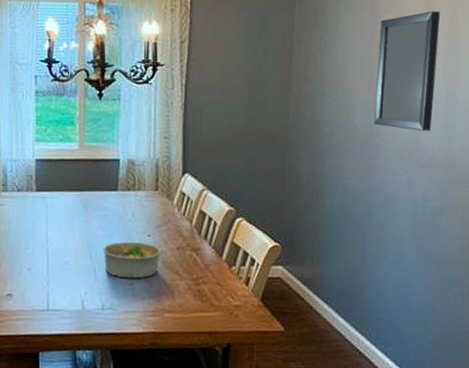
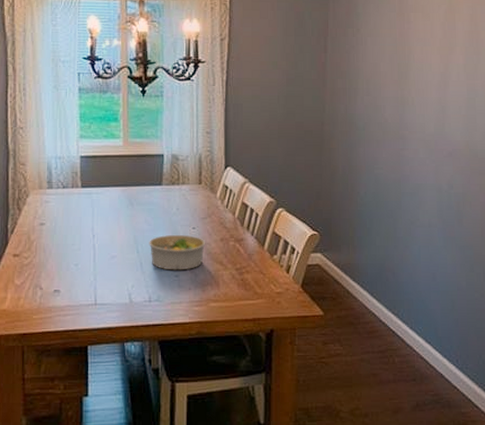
home mirror: present [373,11,441,131] -> none [402,10,462,123]

